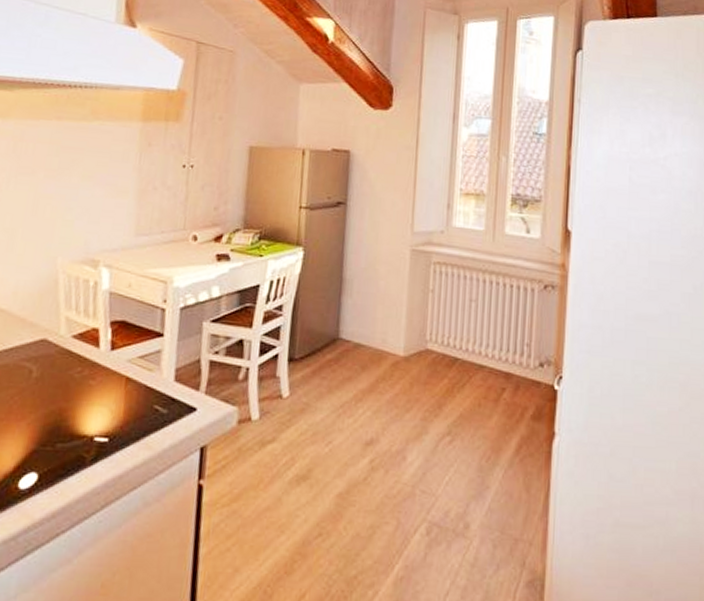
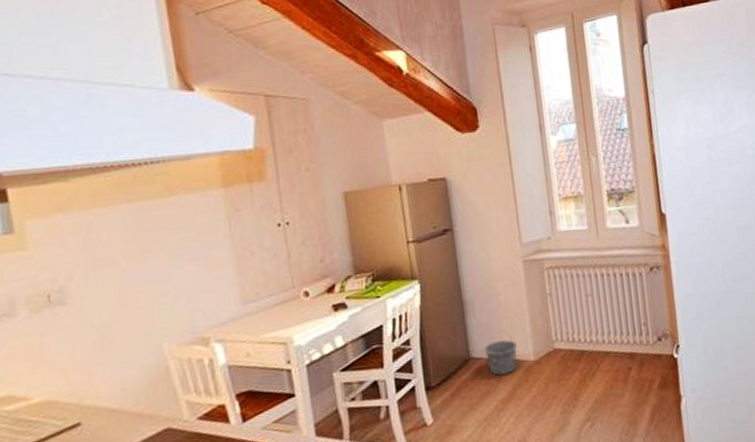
bucket: none [354,315,388,364] -> present [484,329,517,376]

